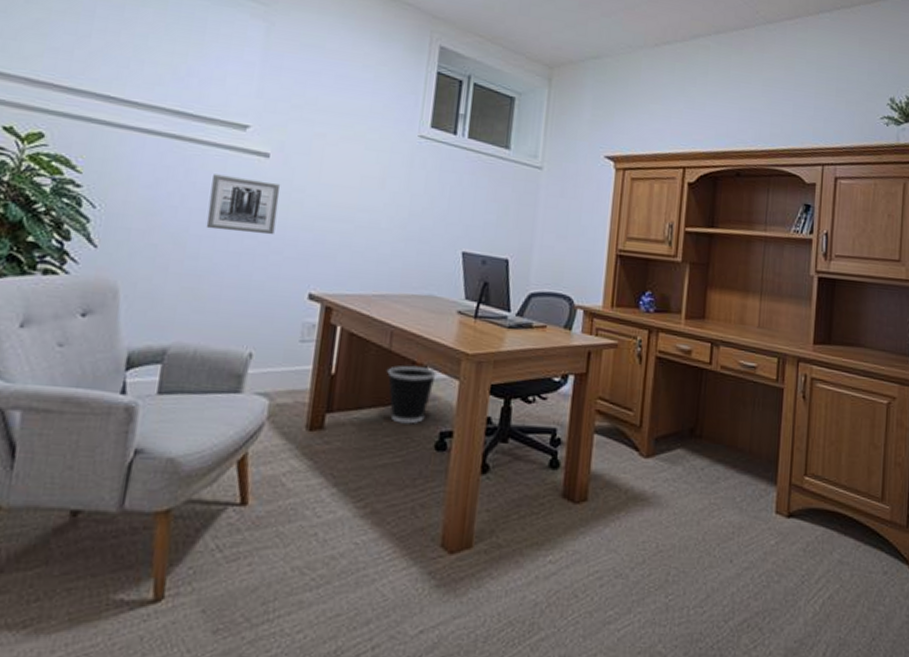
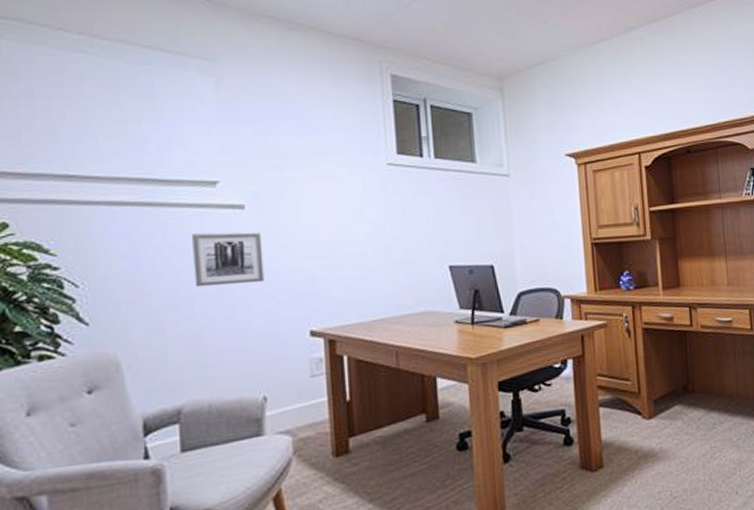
wastebasket: present [387,365,437,424] -> none [399,377,446,434]

